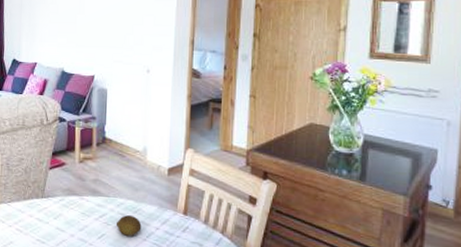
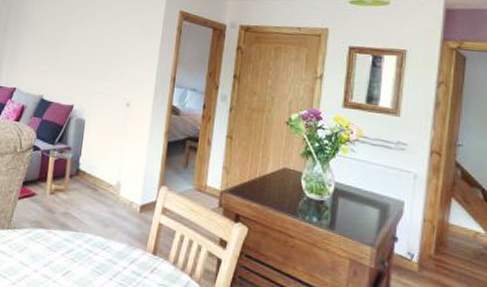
fruit: present [116,215,142,236] -> none [82,252,109,275]

